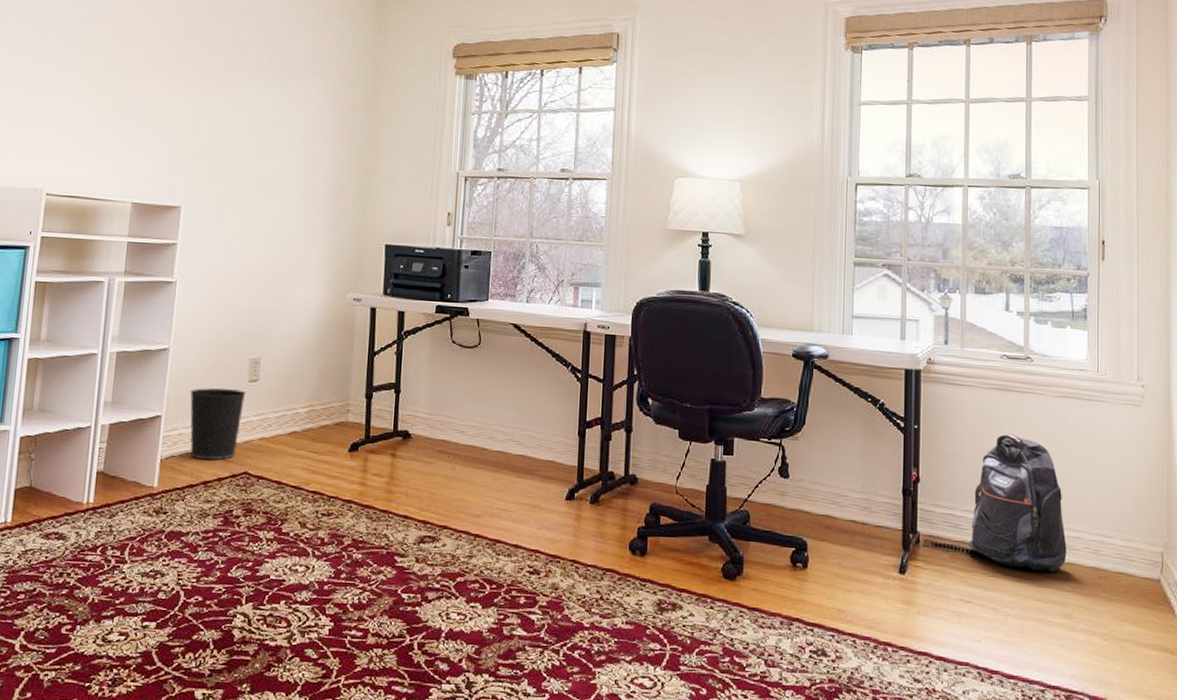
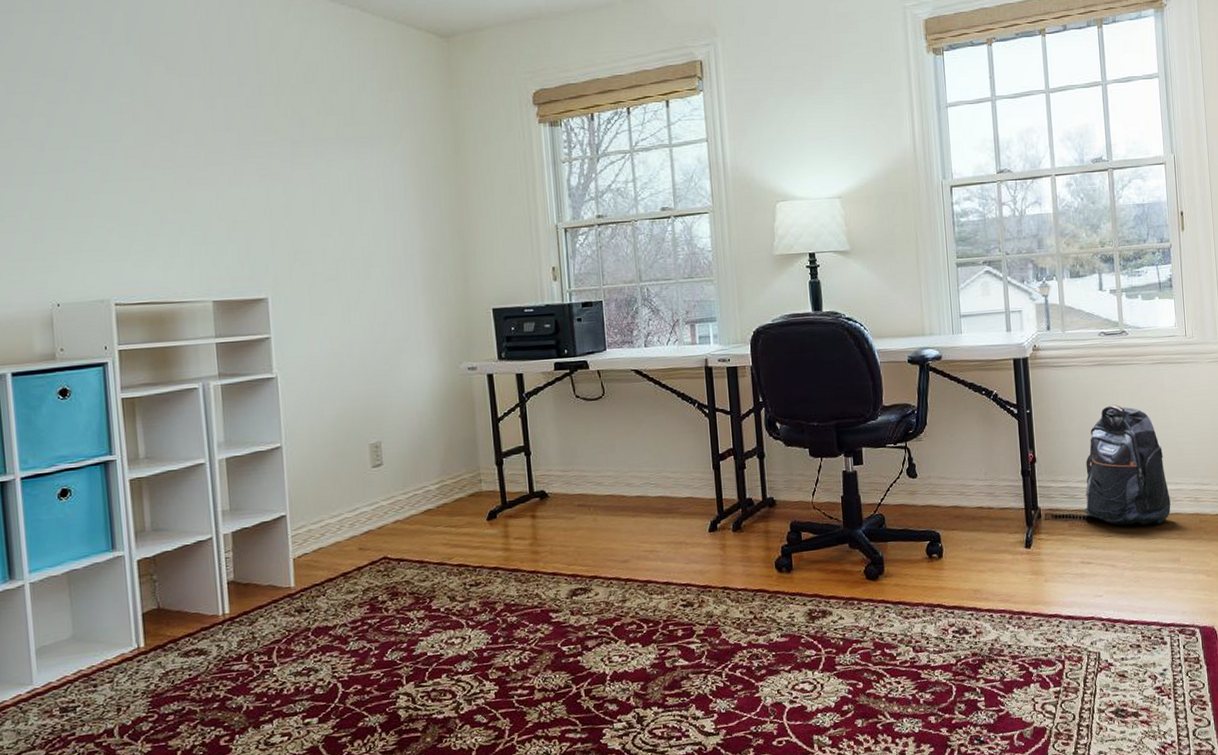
wastebasket: present [190,388,246,460] -> none [312,477,372,552]

